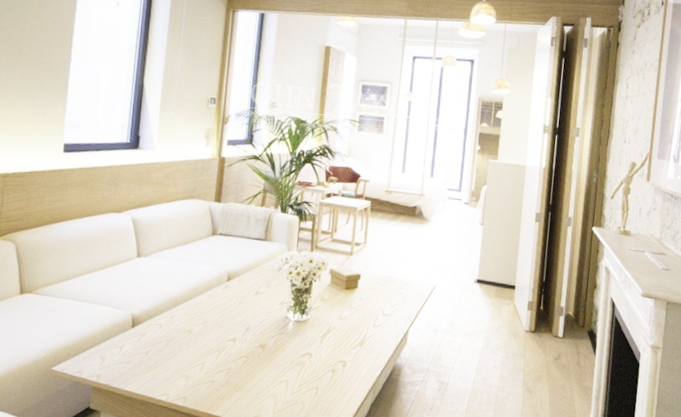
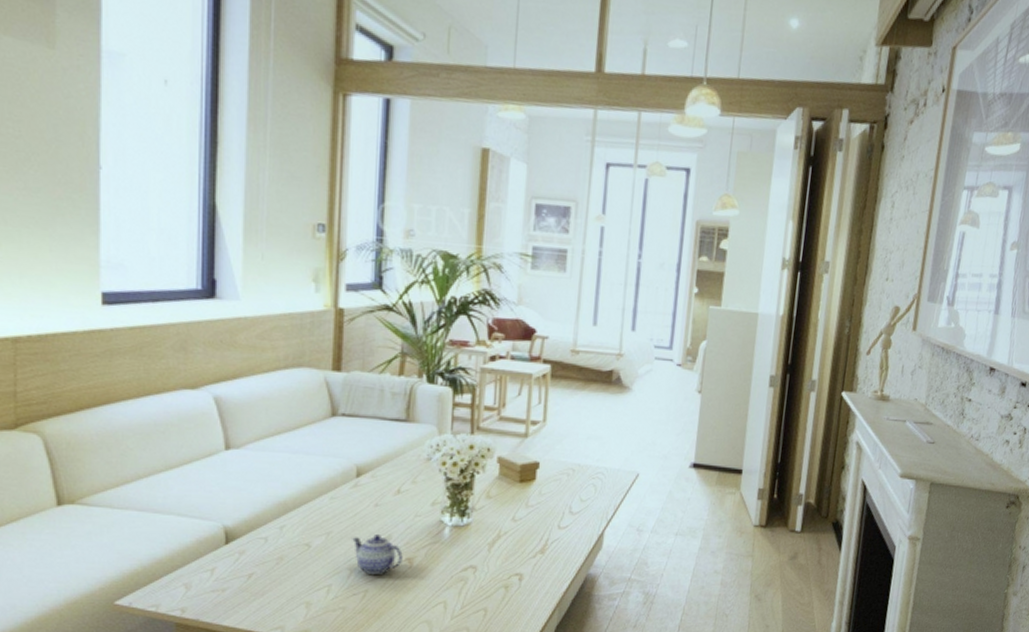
teapot: none [222,324,258,357] -> present [352,533,403,575]

